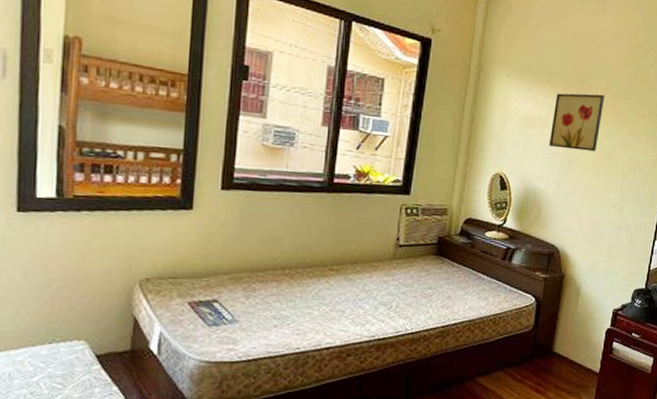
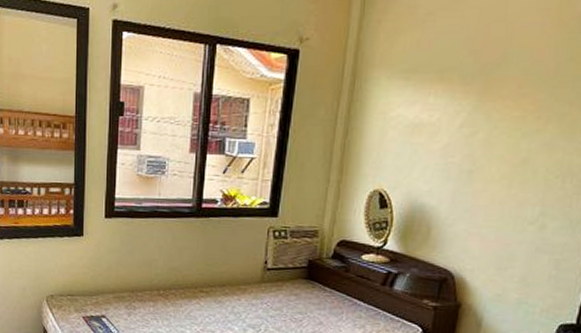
wall art: present [548,93,606,152] -> none [441,86,522,158]

